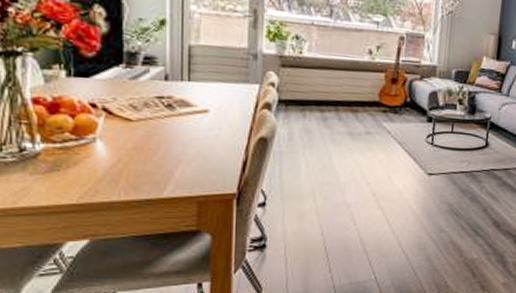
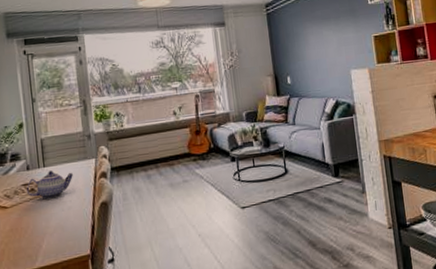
teapot: none [161,87,229,121] -> present [26,170,74,200]

